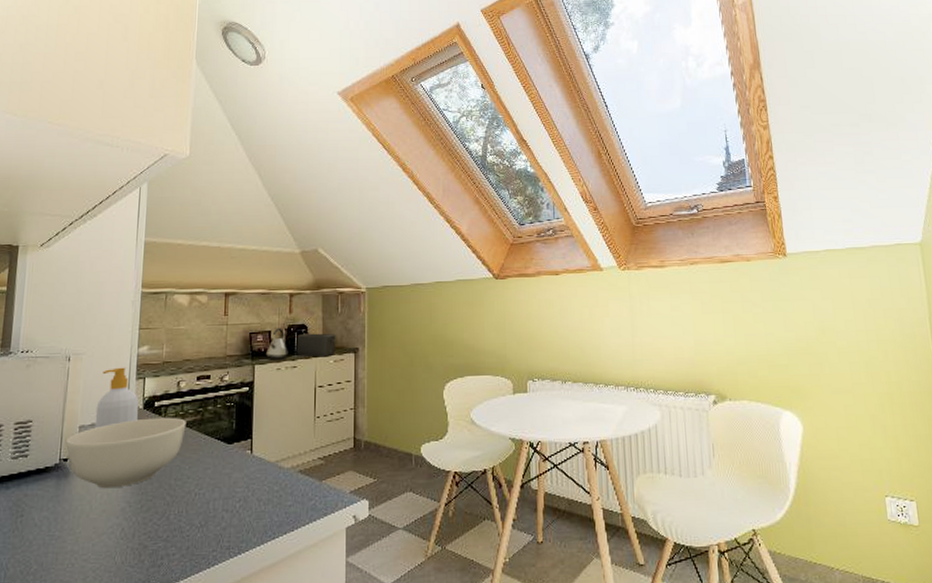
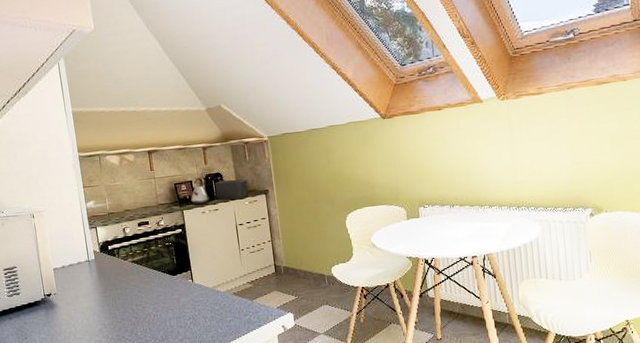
bowl: present [65,417,186,489] -> none [45,257,137,315]
soap bottle: present [94,367,139,429] -> none [62,219,98,270]

